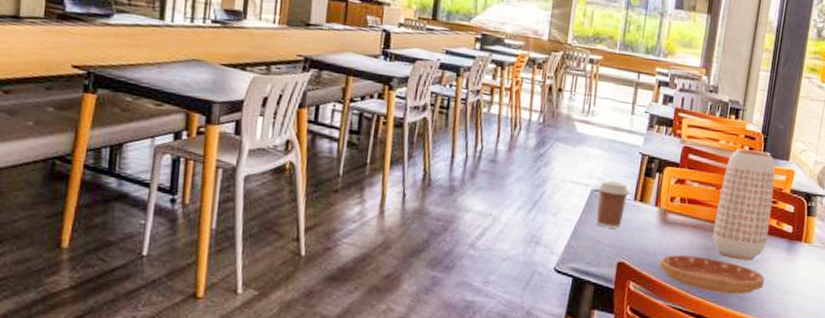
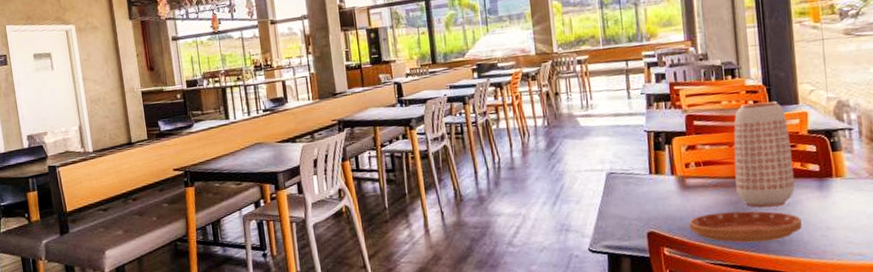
coffee cup: present [596,180,631,229] -> none [611,160,645,204]

